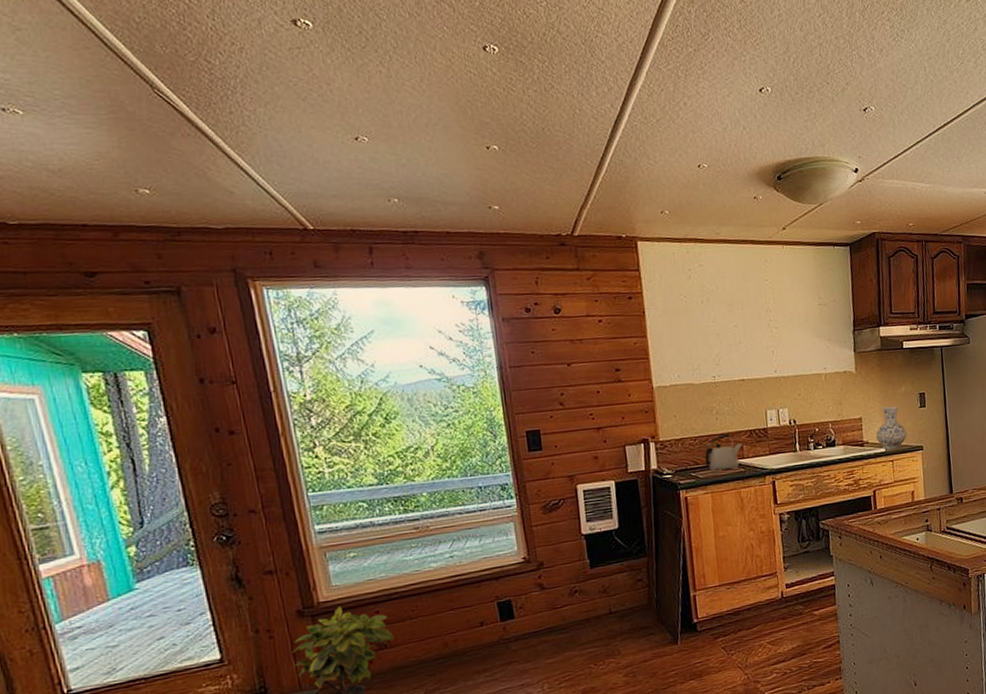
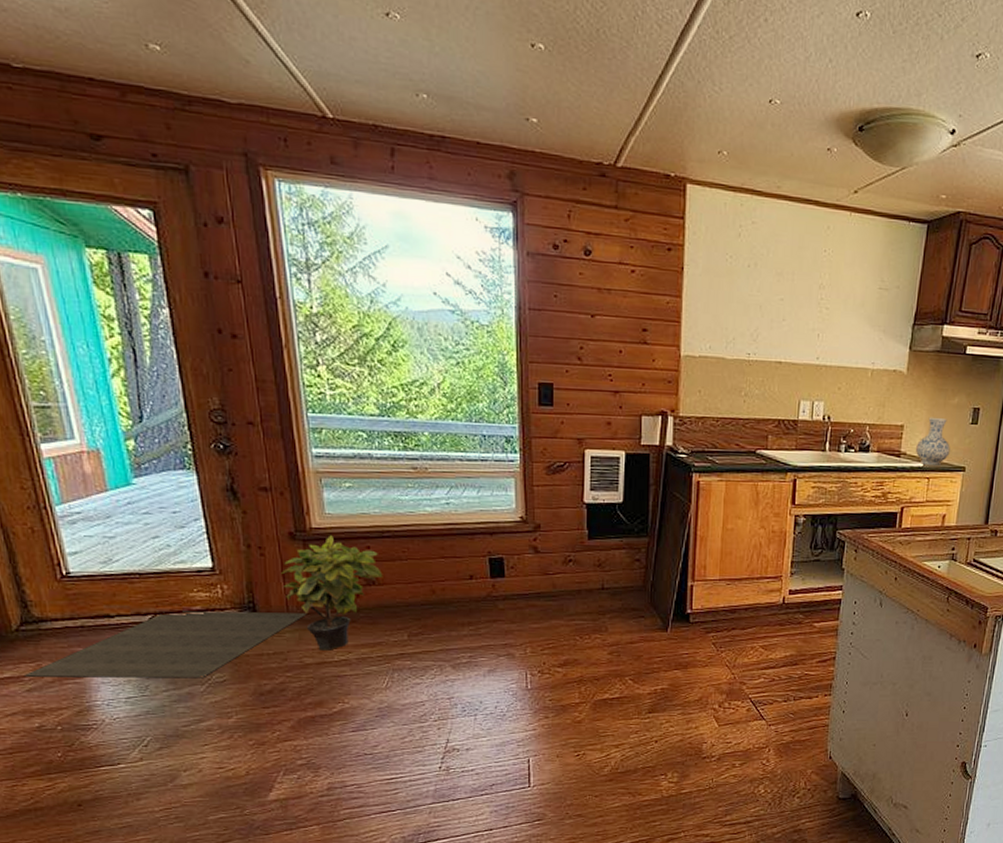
kettle: present [704,433,743,471] -> none [724,419,768,460]

